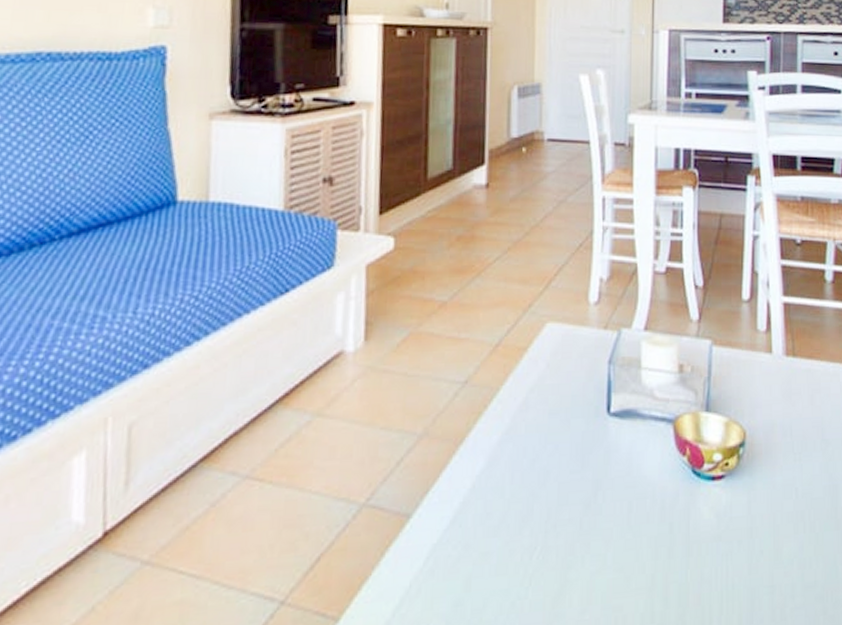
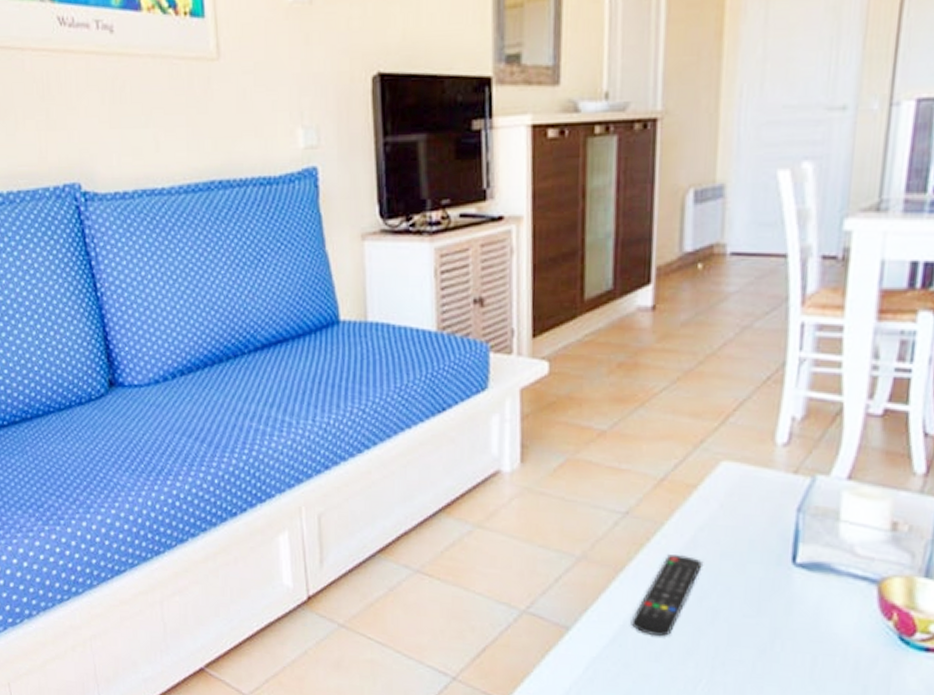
remote control: none [470,419,535,509] -> present [631,554,704,637]

